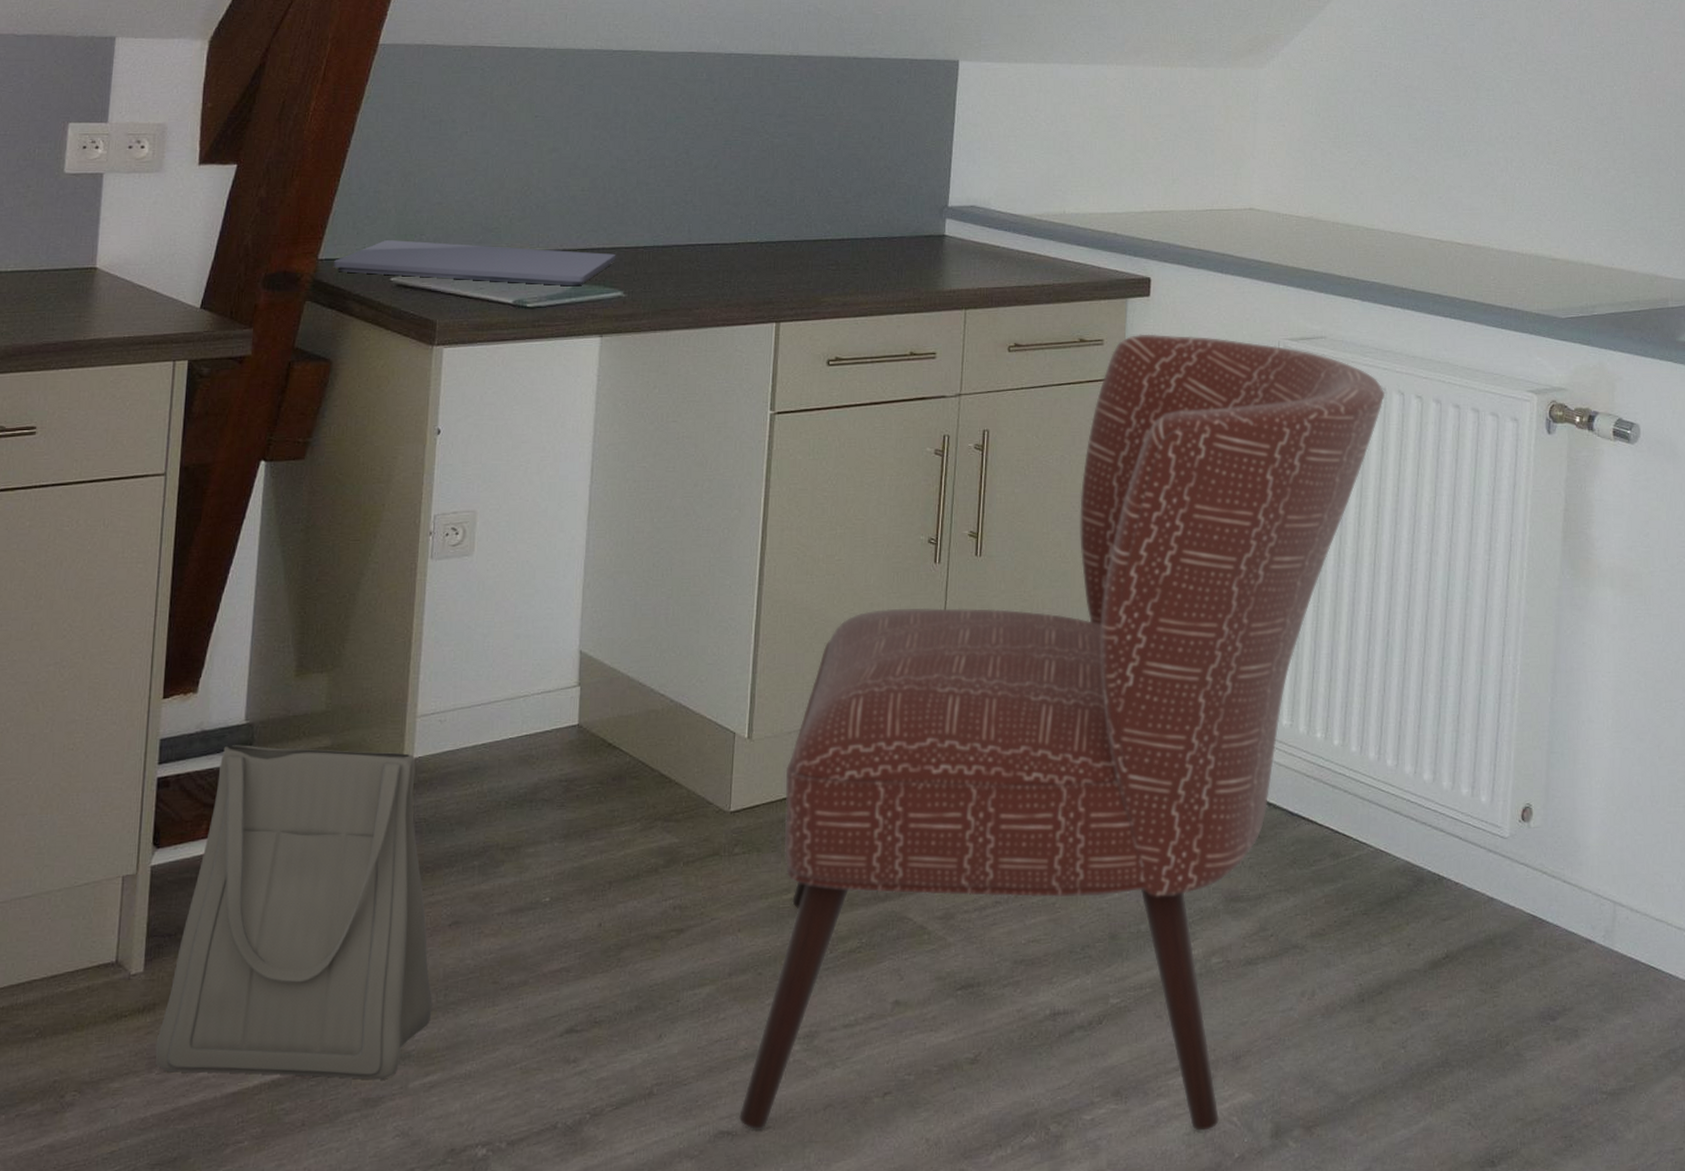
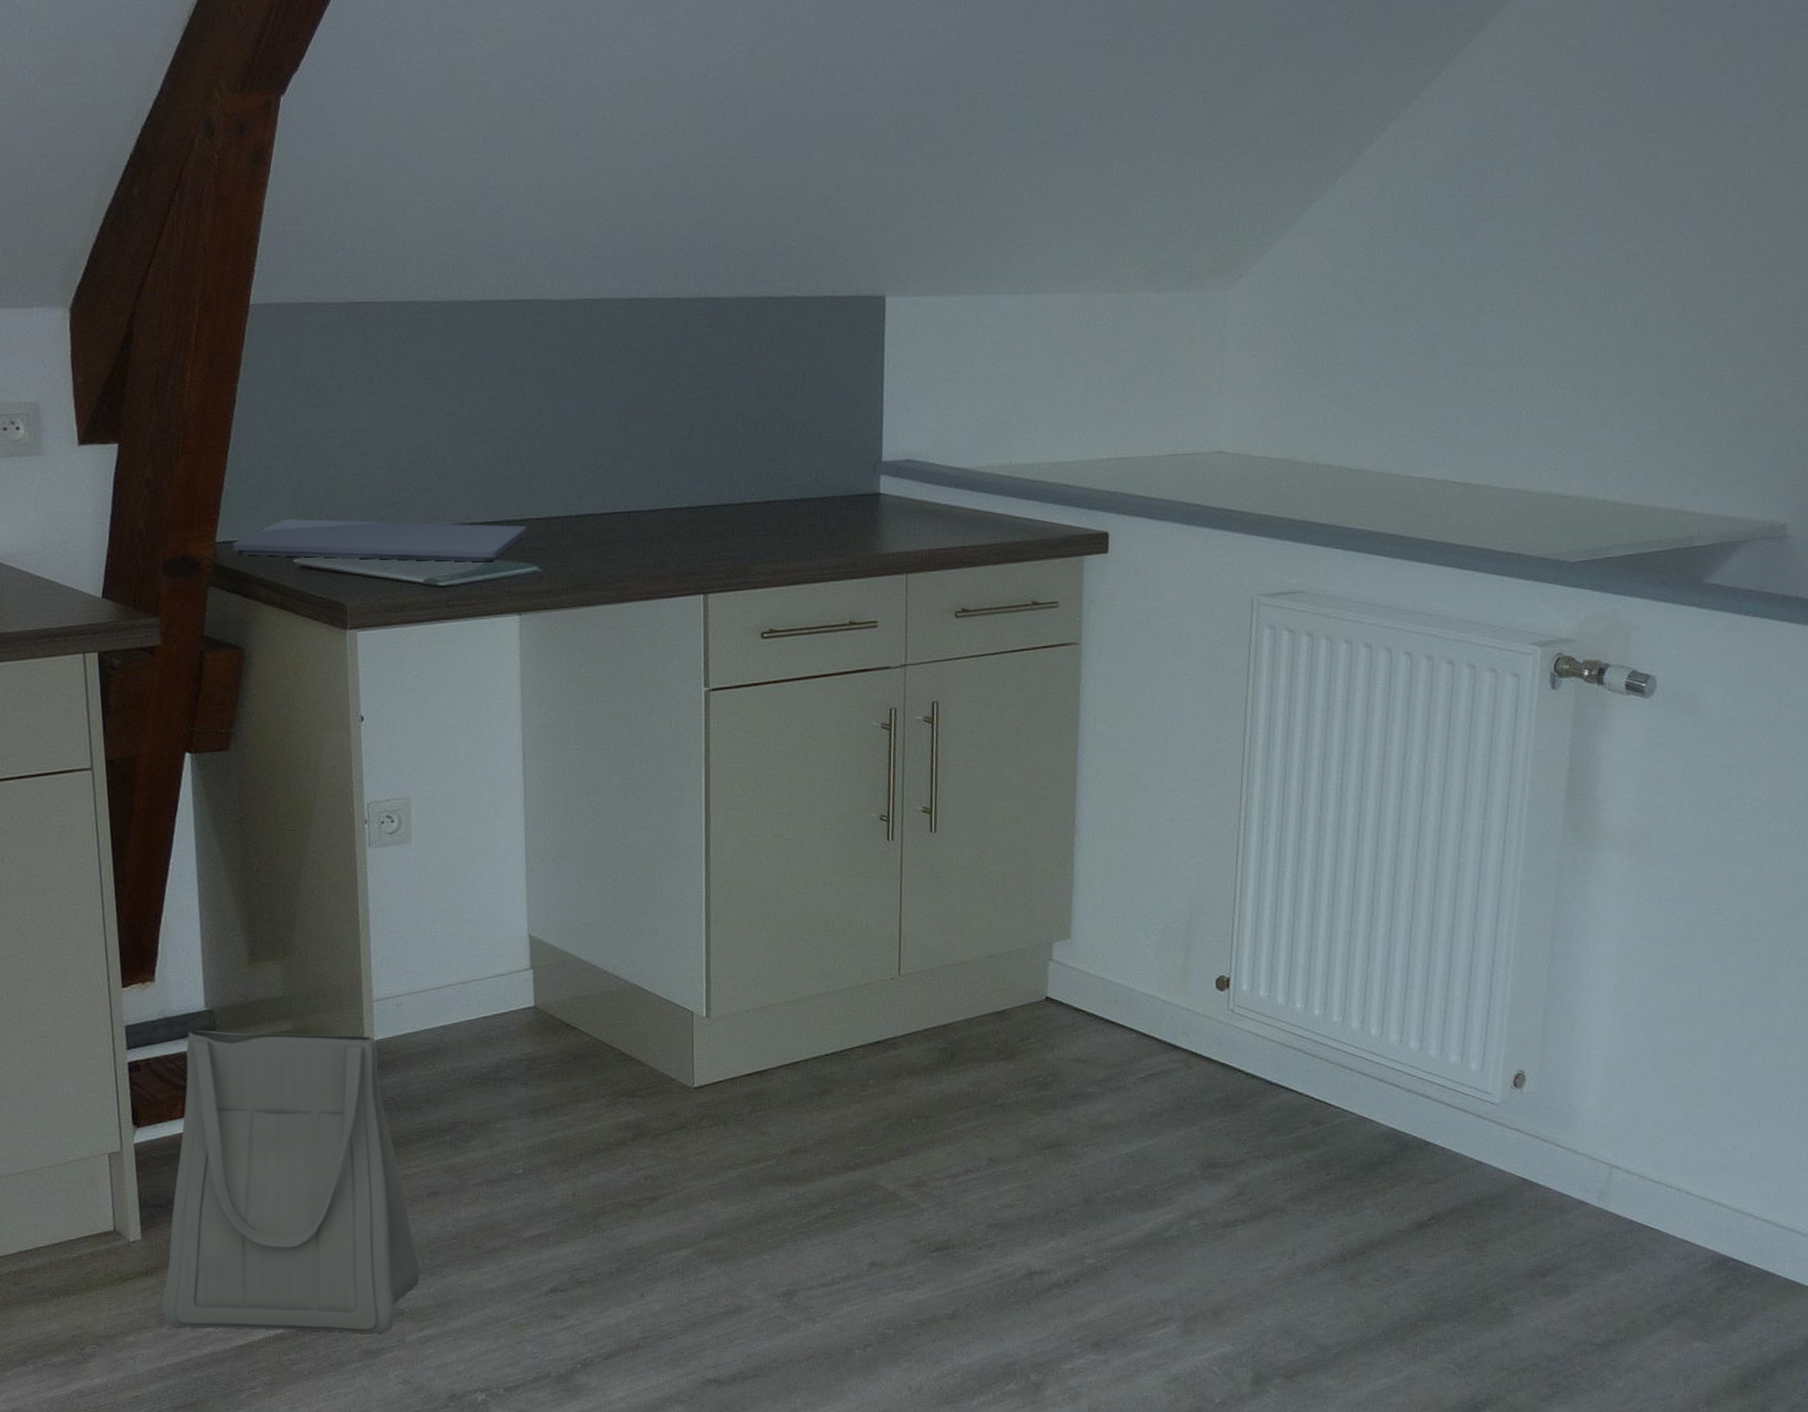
chair: present [739,334,1386,1131] -> none [725,593,1371,1379]

